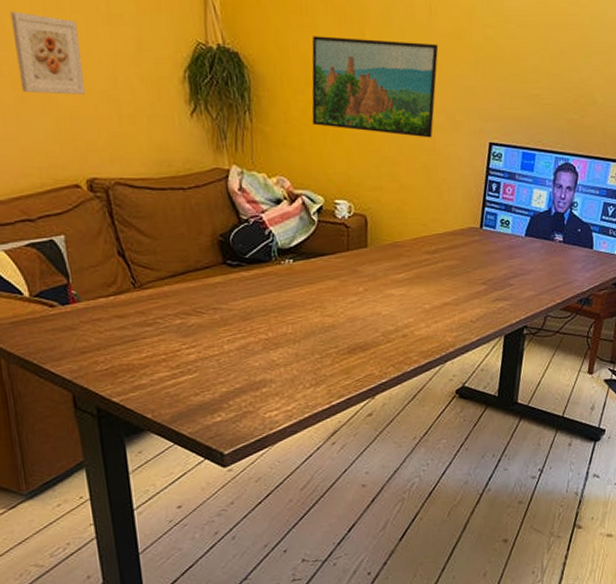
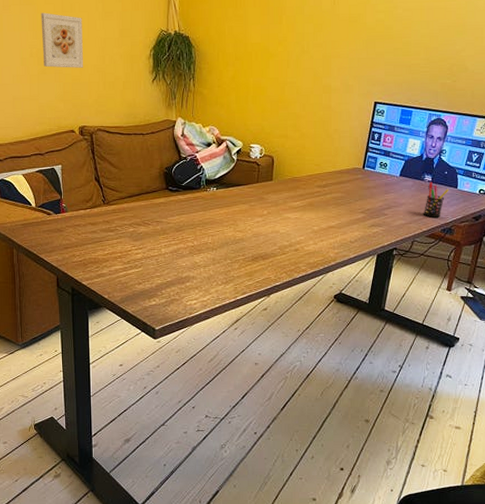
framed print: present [311,36,439,138] -> none [238,23,339,98]
pen holder: none [556,241,584,286] -> present [424,181,449,218]

